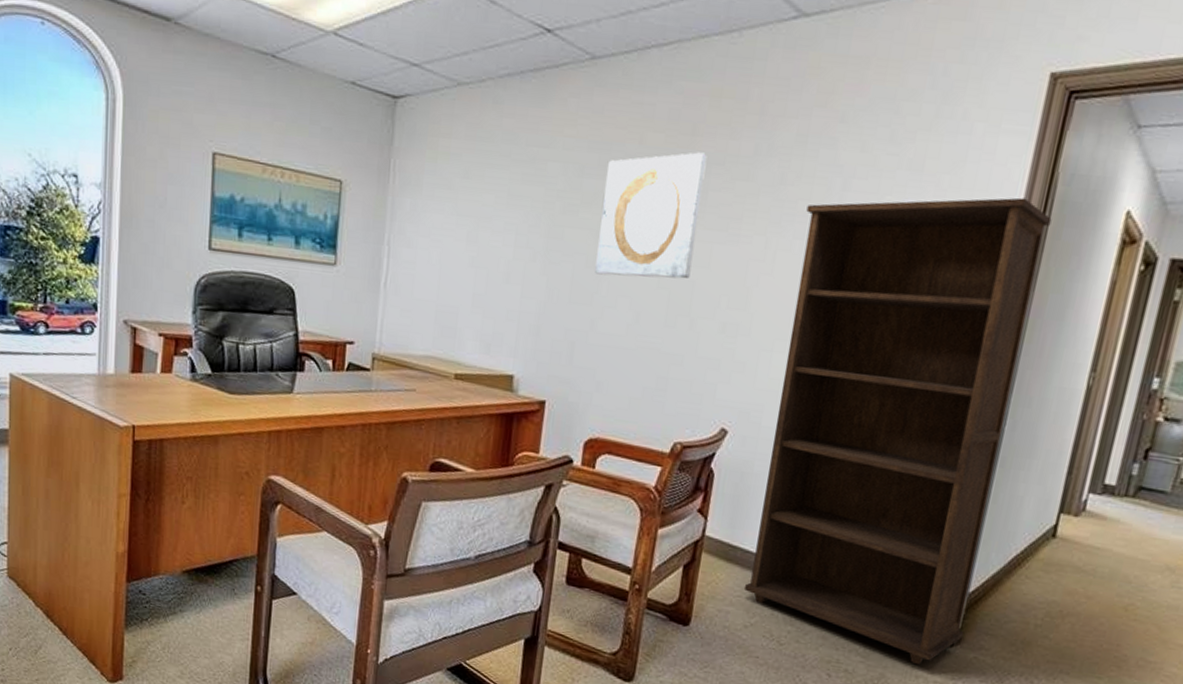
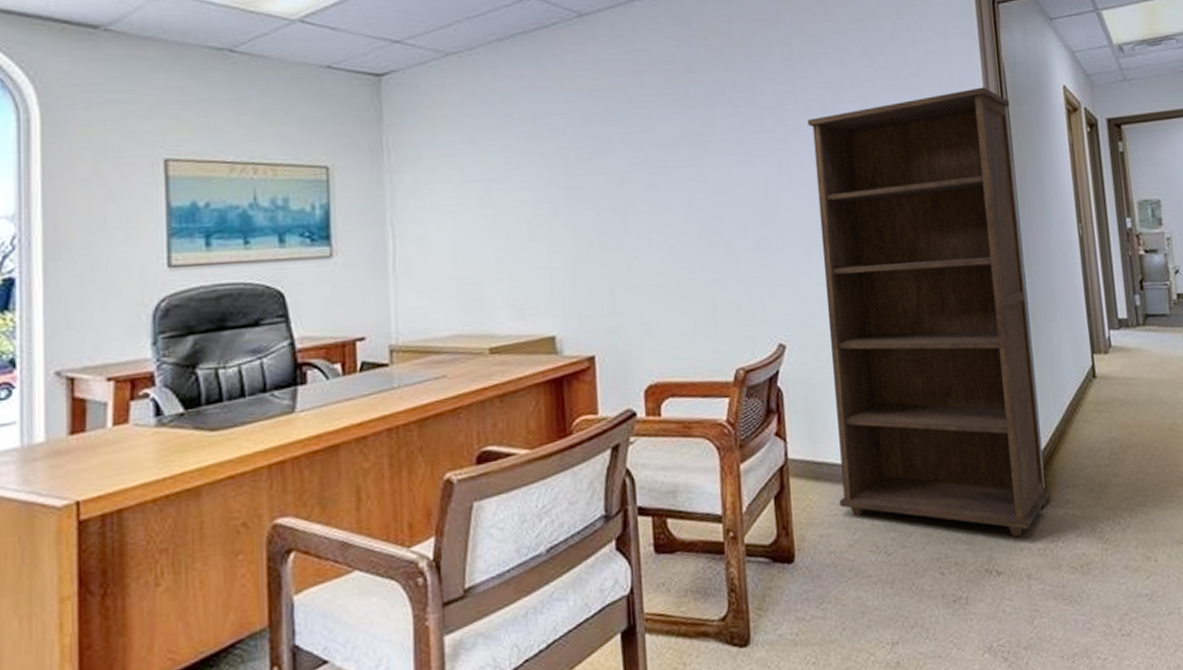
wall art: present [595,152,707,279] -> none [613,87,715,216]

